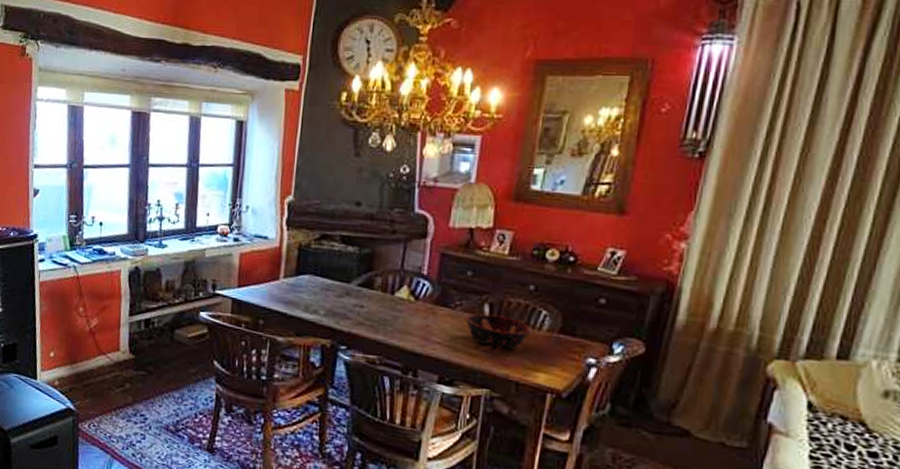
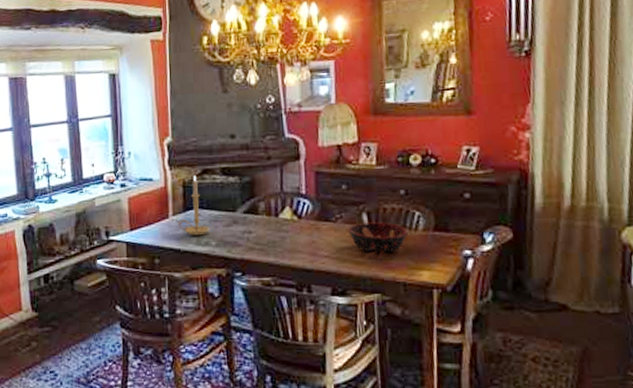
candle holder: none [288,239,321,303] -> present [178,175,210,236]

